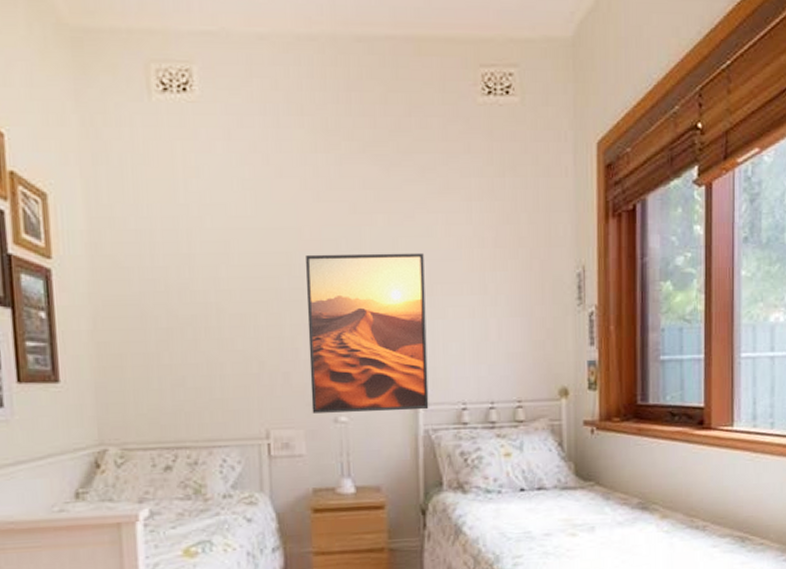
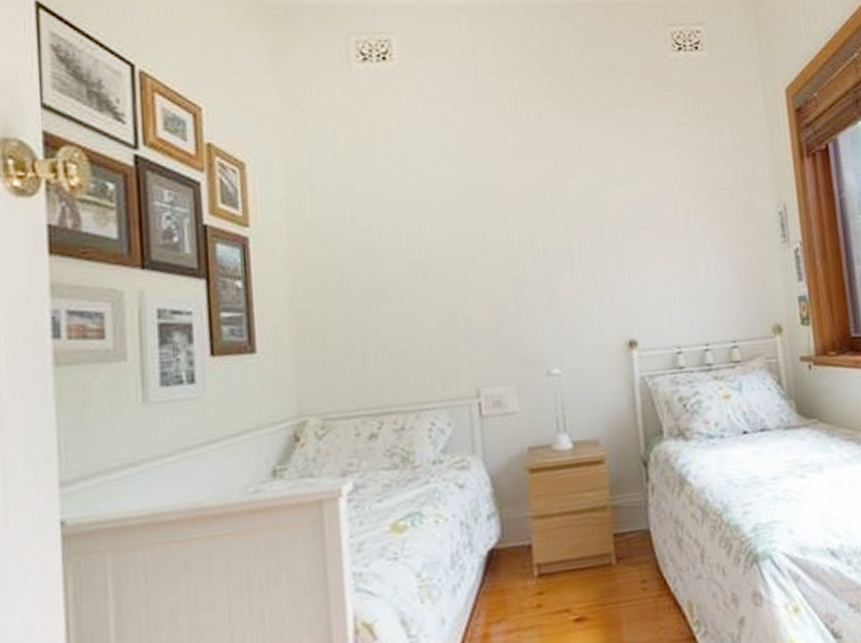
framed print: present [305,252,429,413] -> none [509,200,643,368]

